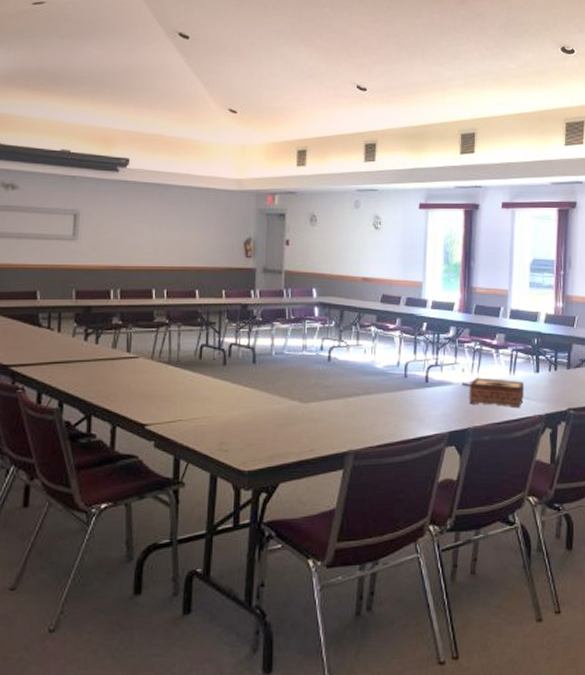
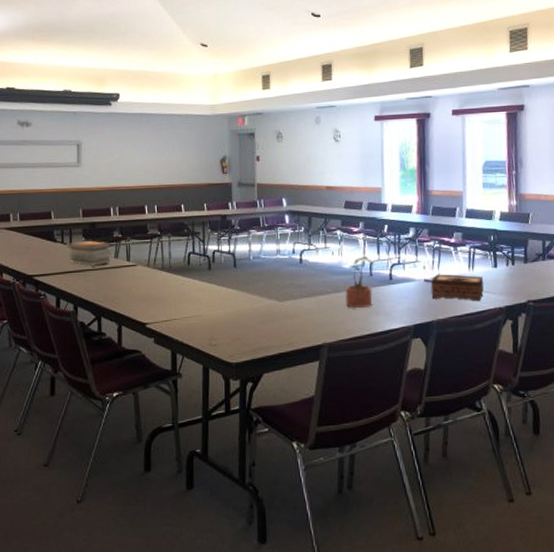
book stack: none [54,326,110,356] -> present [67,240,112,266]
potted plant: none [377,356,410,413] -> present [345,256,374,309]

